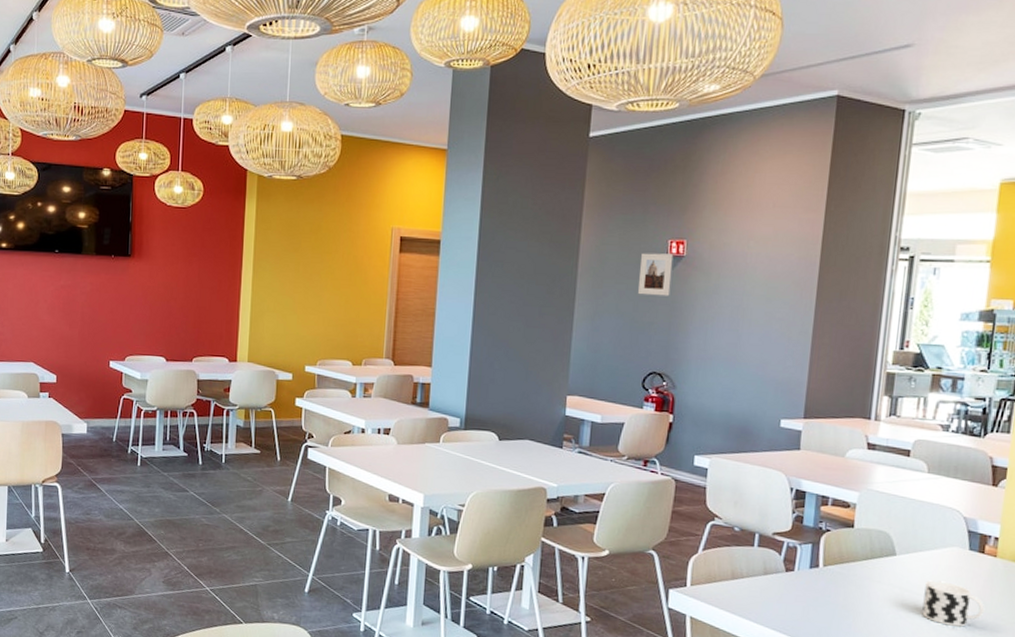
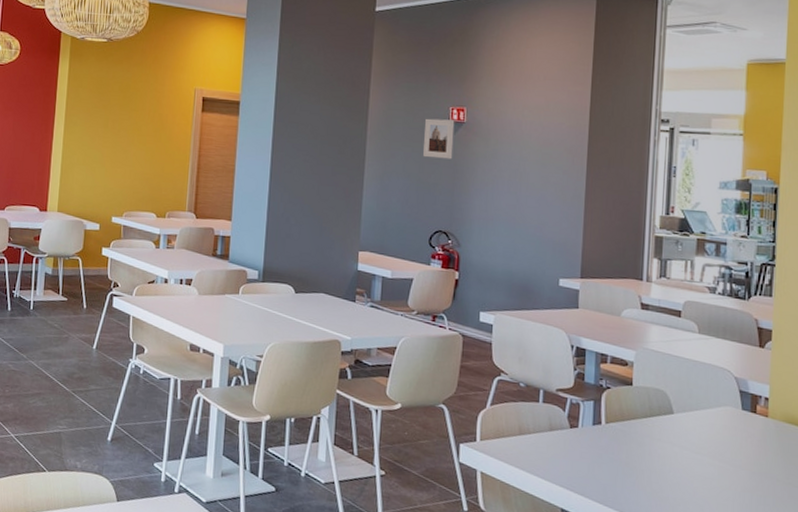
cup: present [922,580,985,627] -> none [701,439,761,487]

